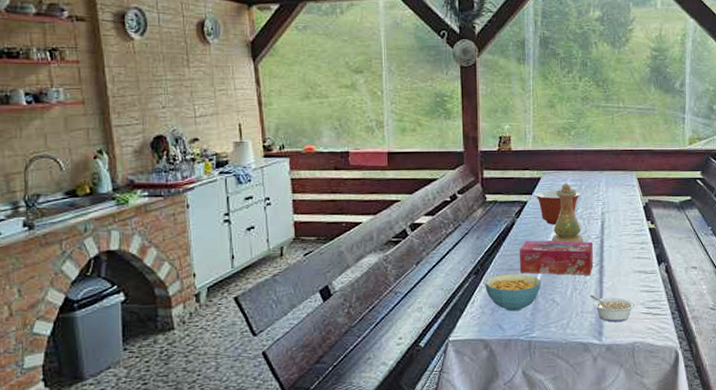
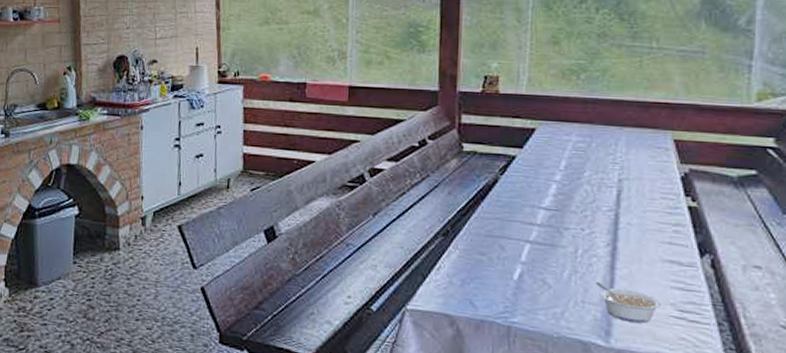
cereal bowl: present [485,274,541,312] -> none [455,240,529,288]
tissue box: present [520,240,593,276] -> none [502,203,603,257]
mixing bowl: present [535,190,580,225] -> none [526,145,589,189]
vase: present [551,182,584,243] -> none [546,137,591,215]

